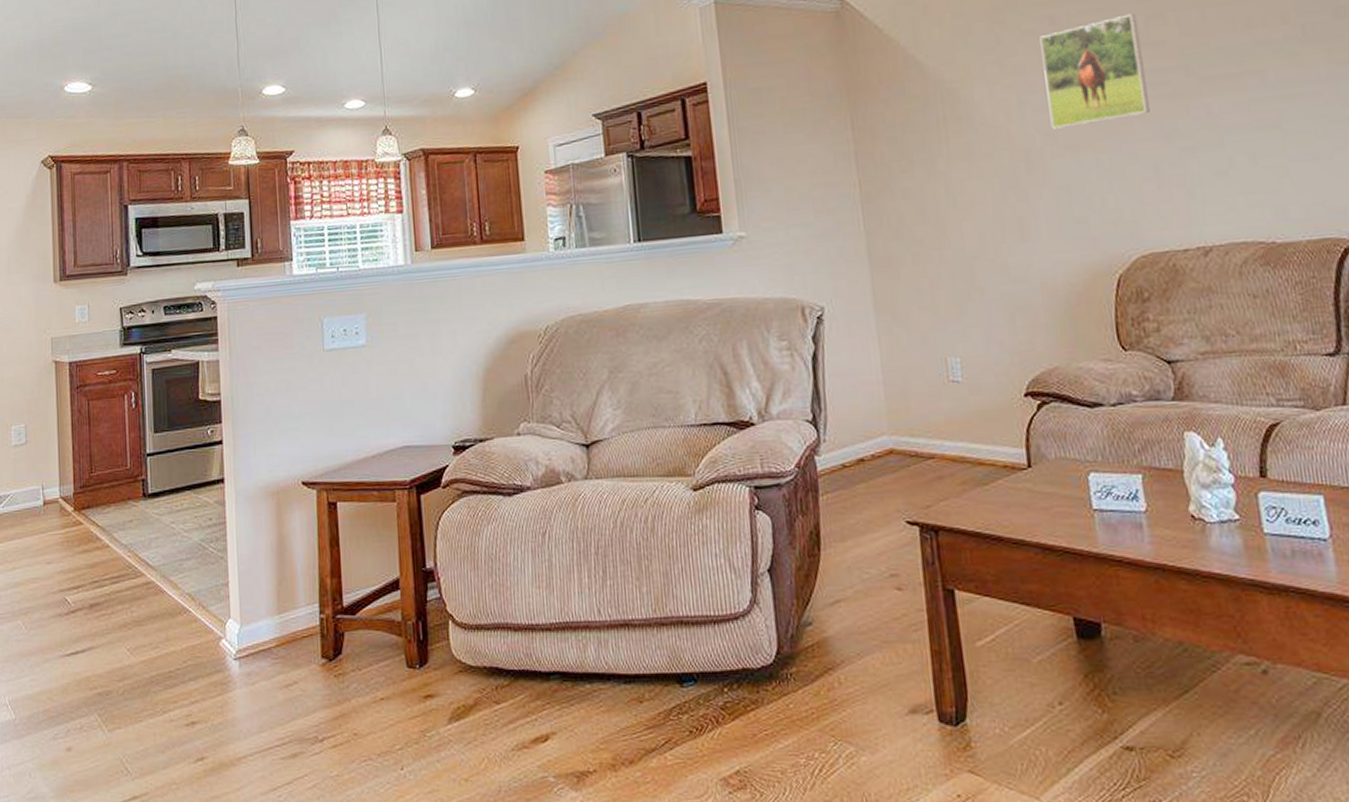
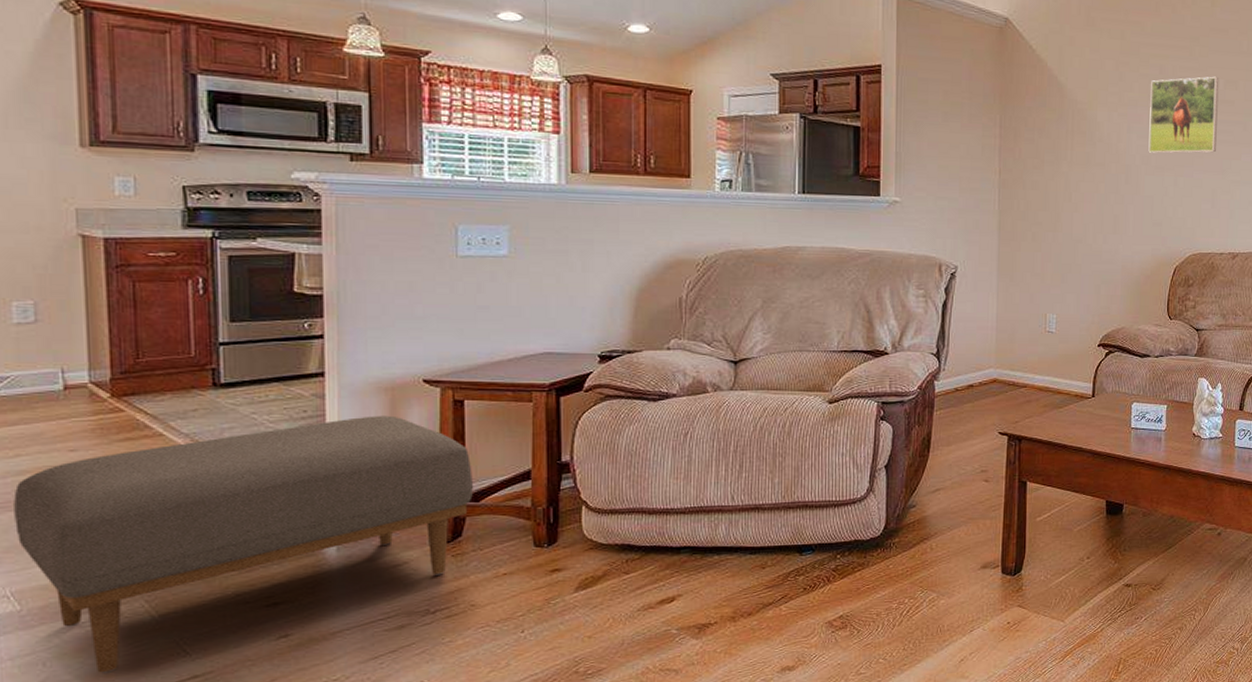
ottoman: none [11,521,350,788] -> present [13,415,474,673]

